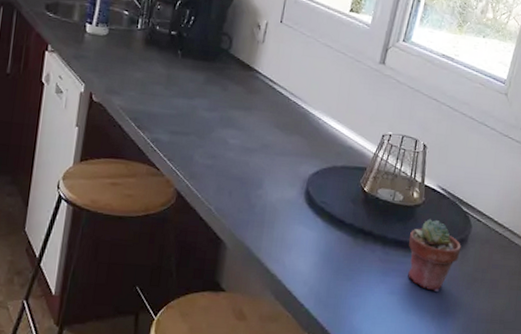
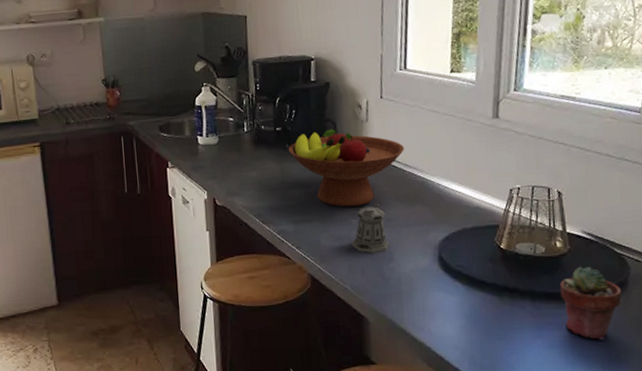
fruit bowl: none [179,43,294,127] -> present [288,129,404,207]
pepper shaker: none [224,126,263,178] -> present [352,202,390,254]

